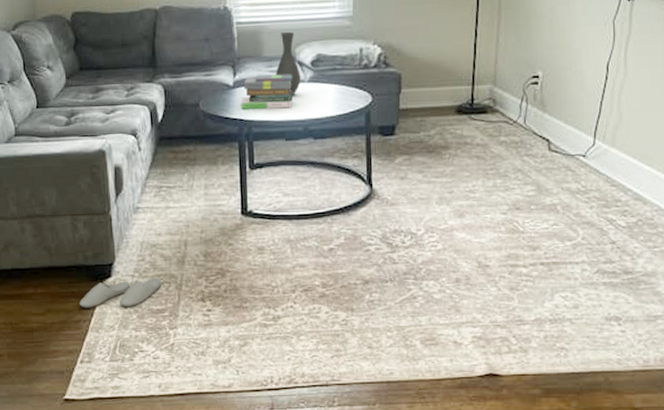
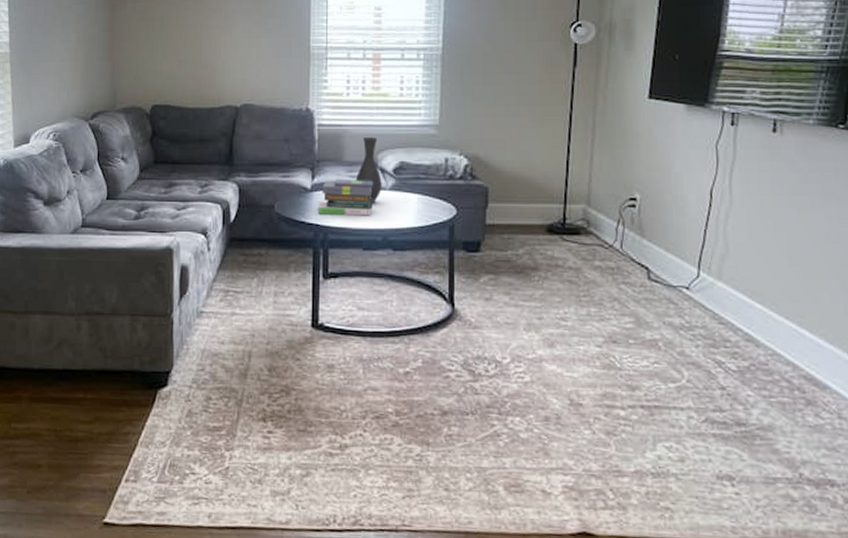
slippers: present [79,278,161,308] -> none [131,390,220,421]

